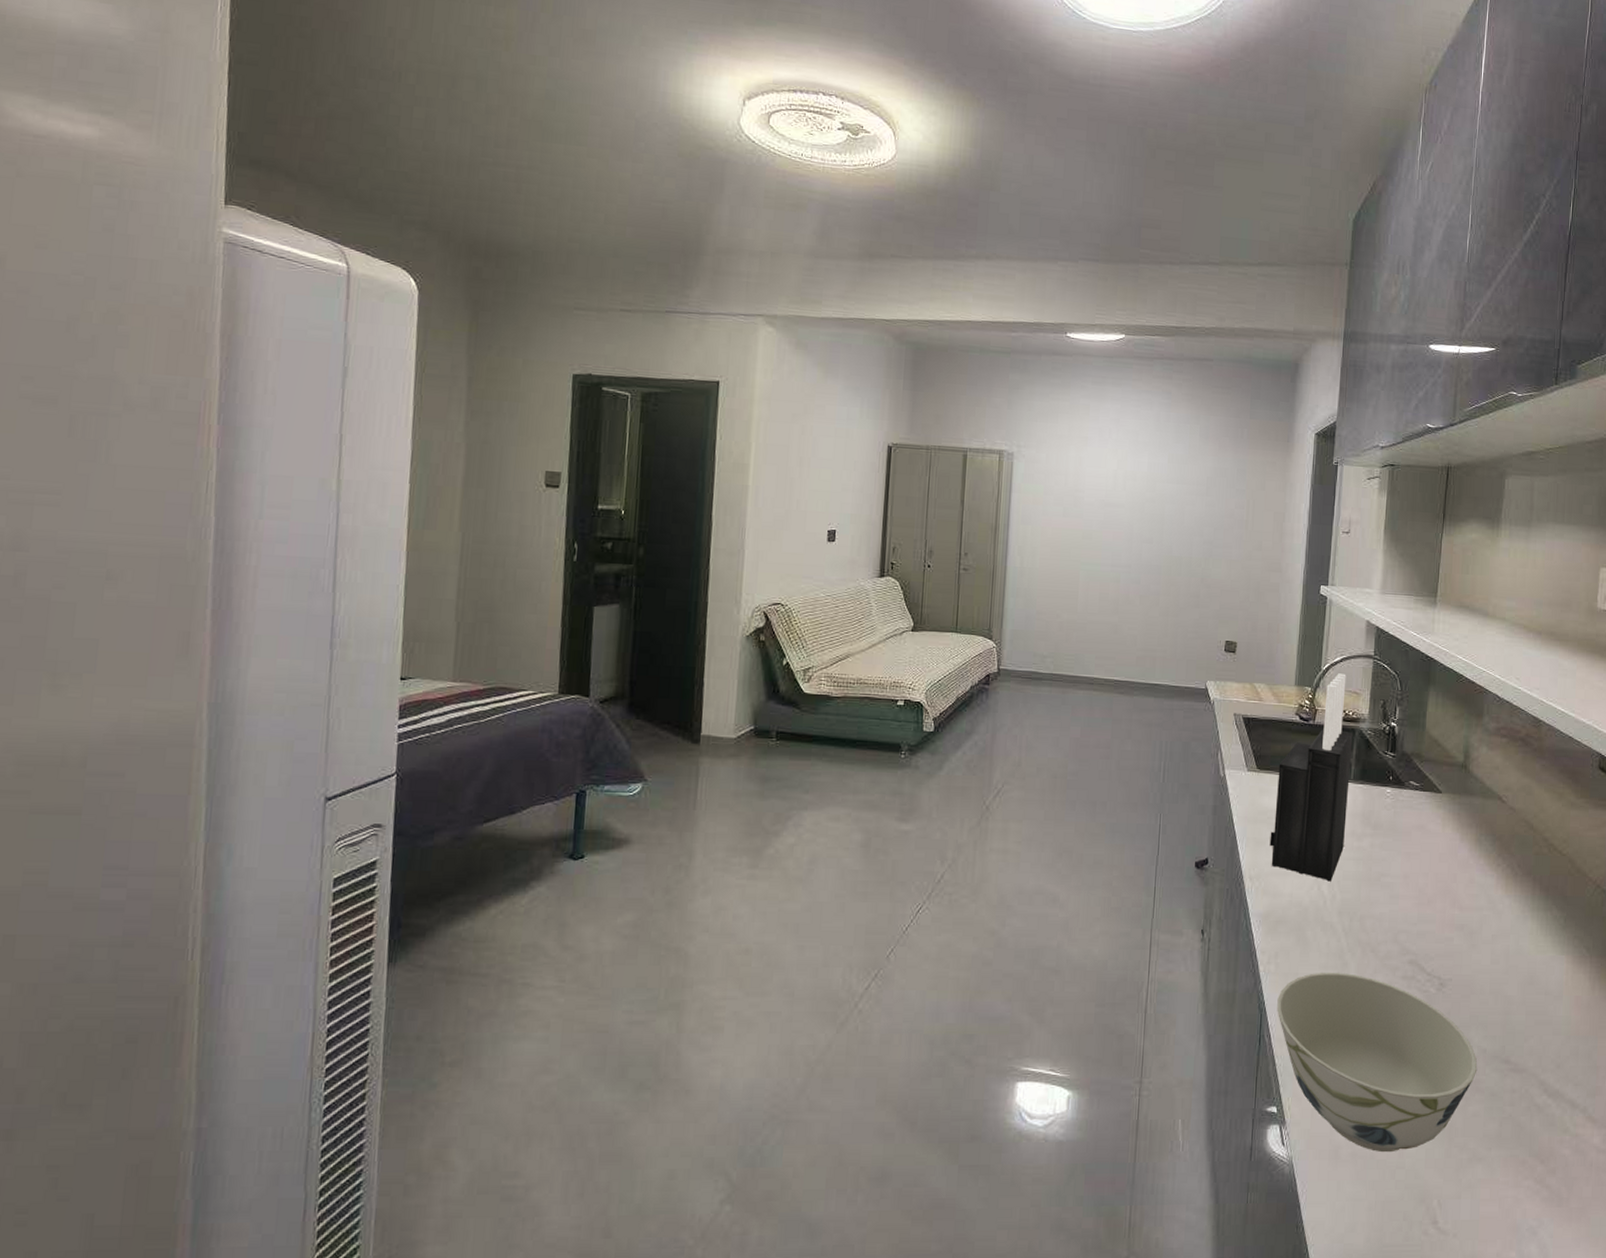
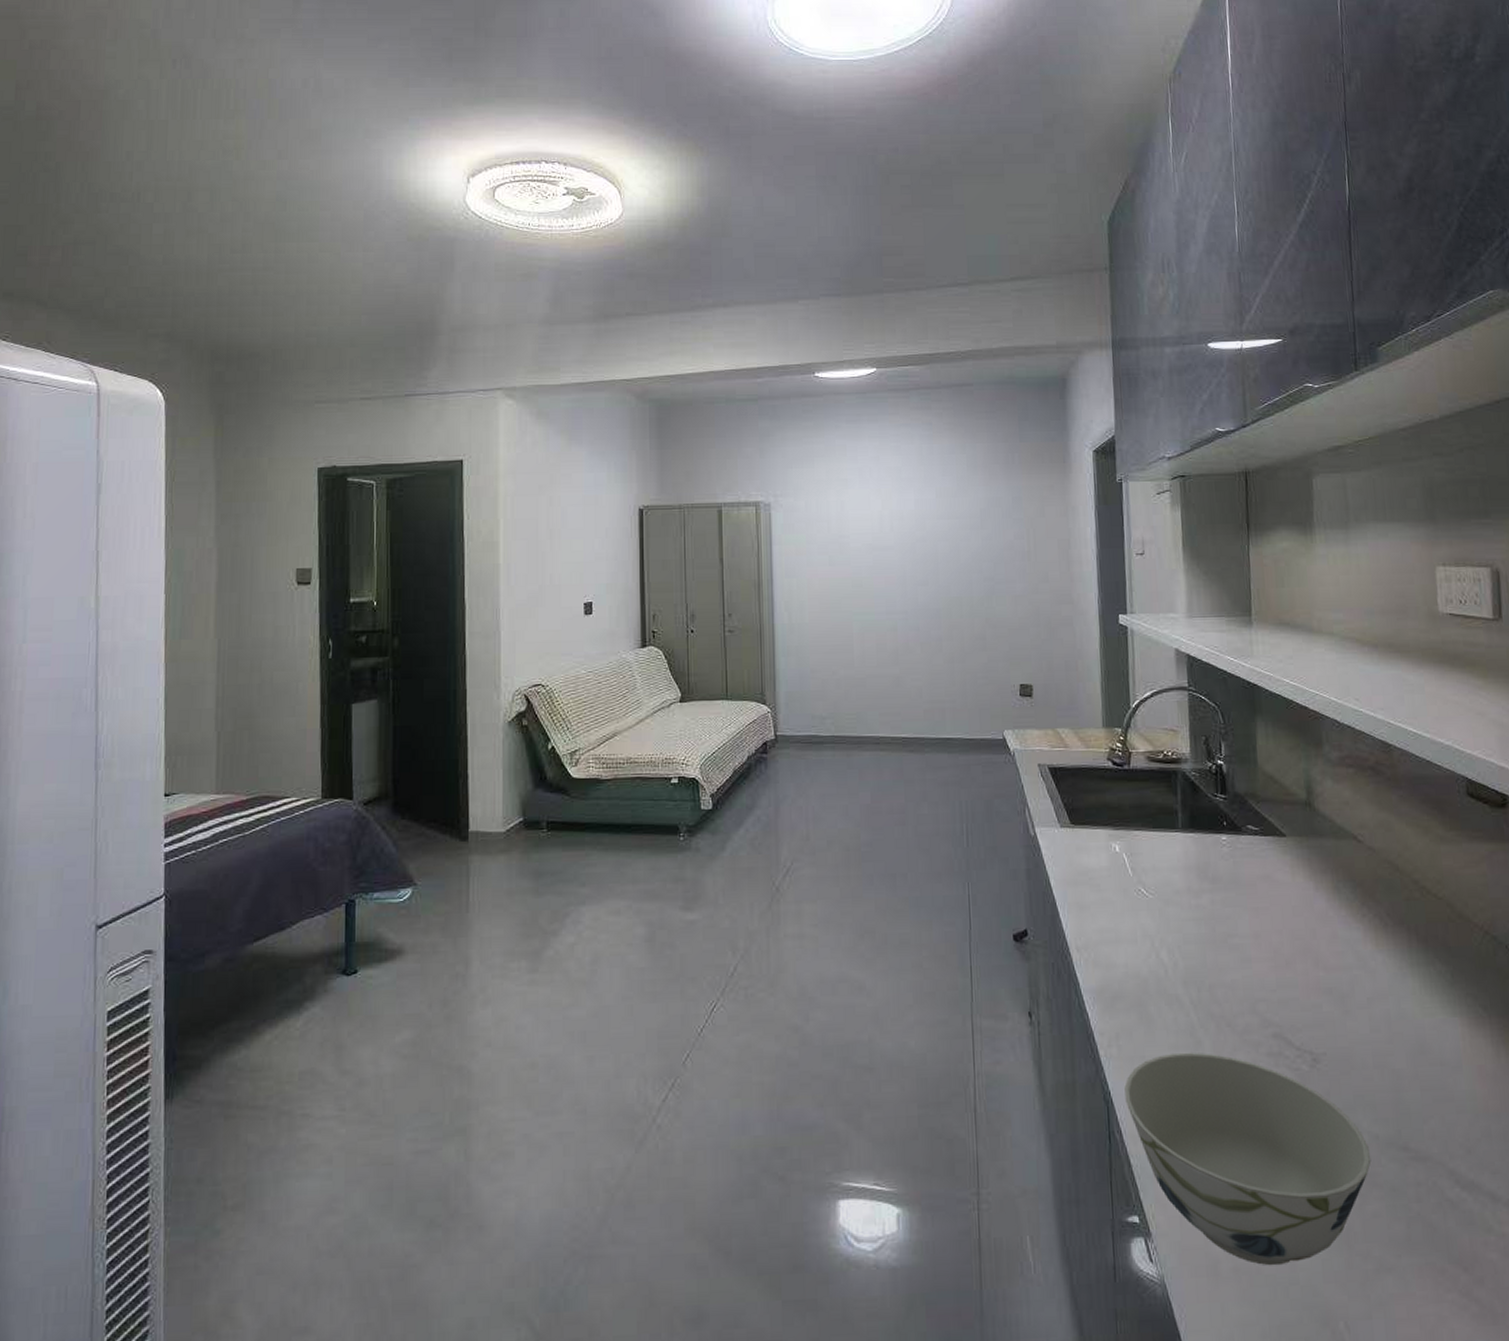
knife block: present [1269,673,1353,882] -> none [1094,710,1181,947]

